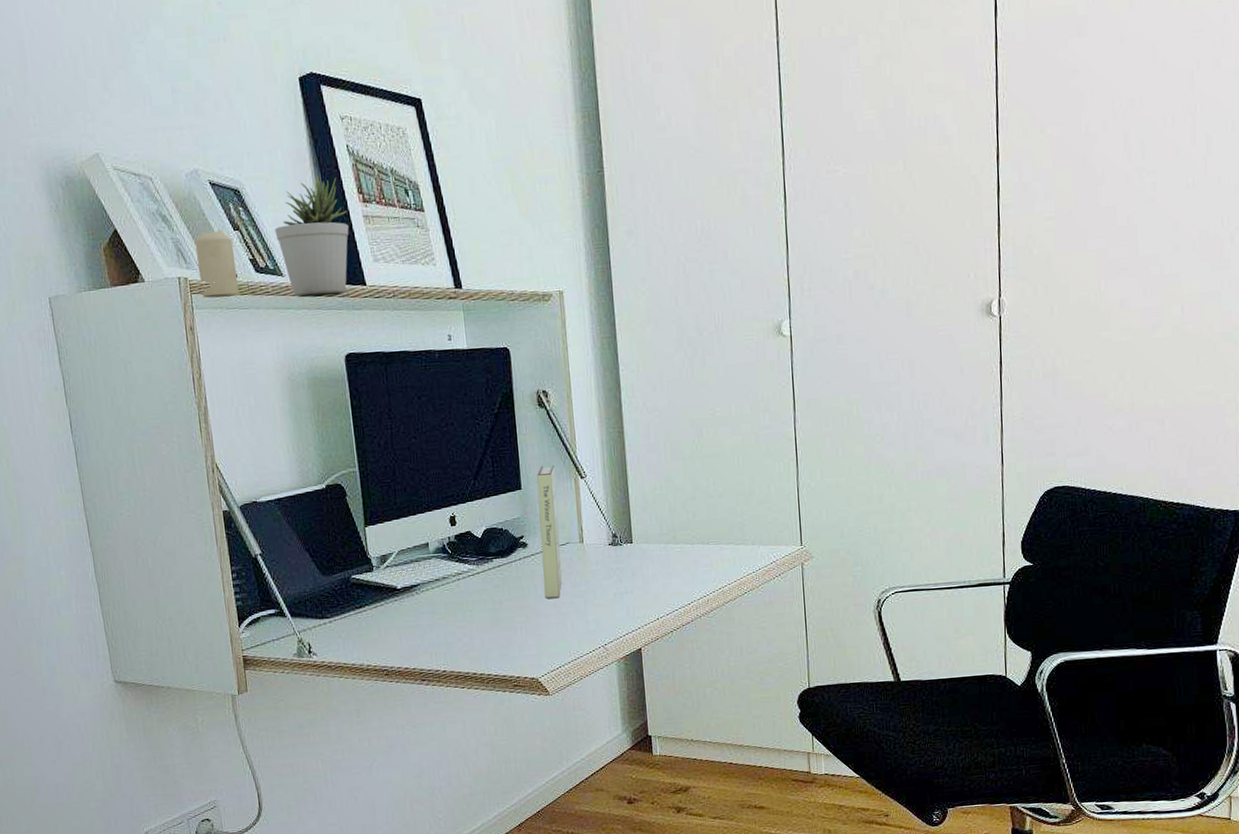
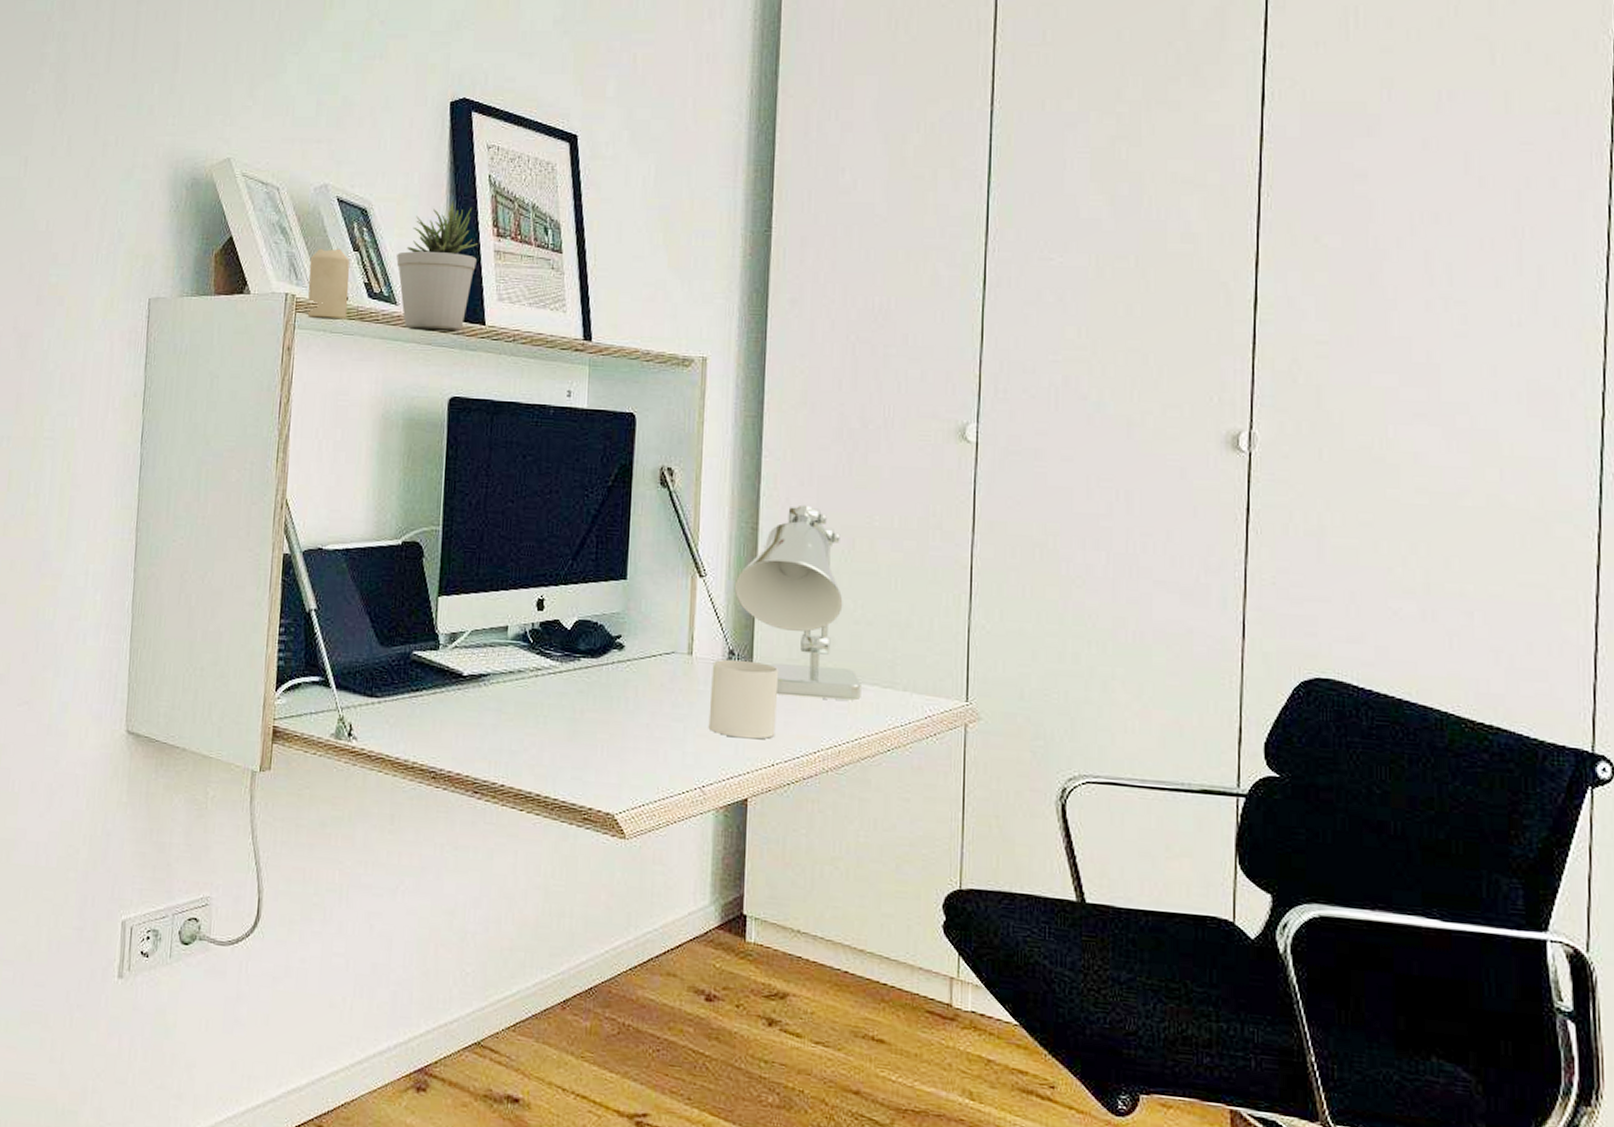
book: present [537,465,562,598] -> none [636,554,671,717]
mug: none [600,540,657,603] -> present [708,659,779,740]
desk lamp: none [610,406,720,564] -> present [734,504,861,701]

